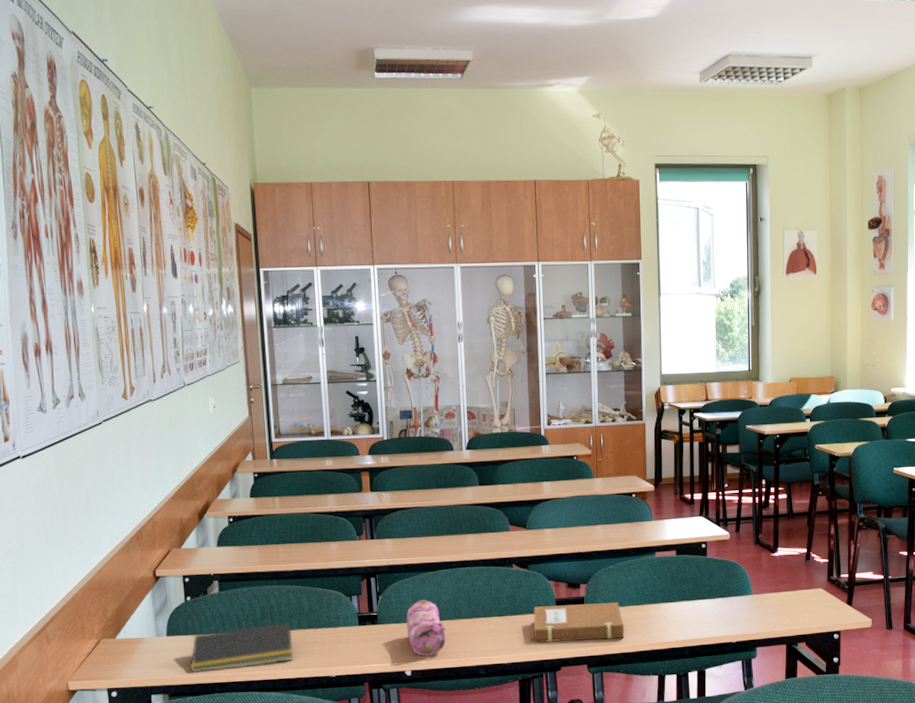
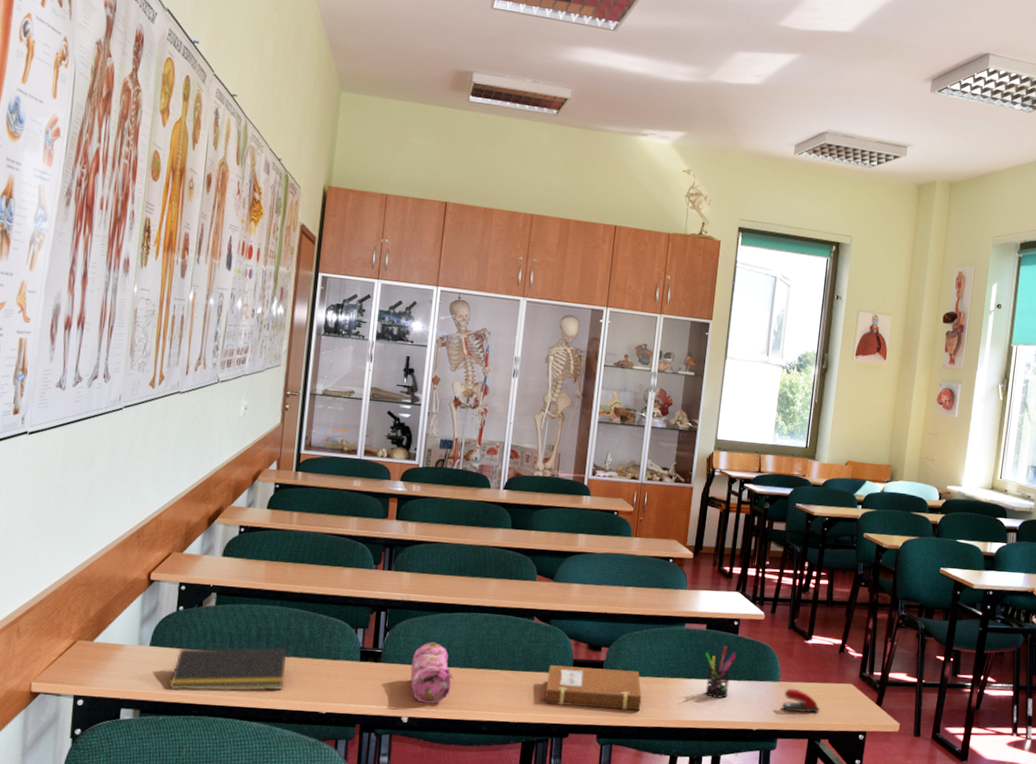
pen holder: none [677,568,708,618] -> present [704,646,737,698]
stapler: none [756,599,794,622] -> present [781,688,821,713]

